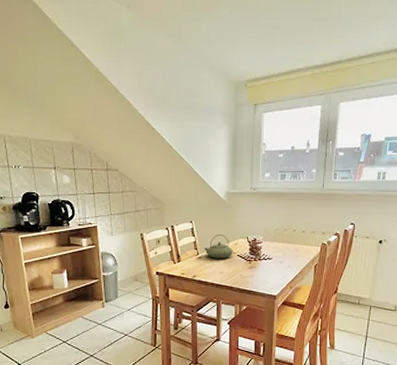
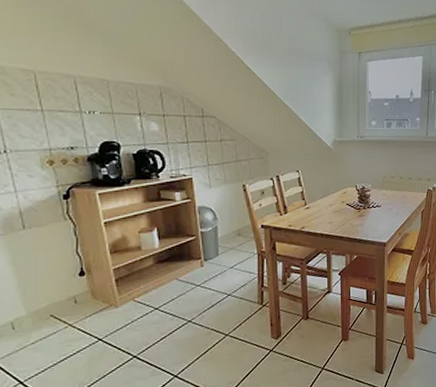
teapot: present [204,235,234,258] -> none [312,184,343,208]

